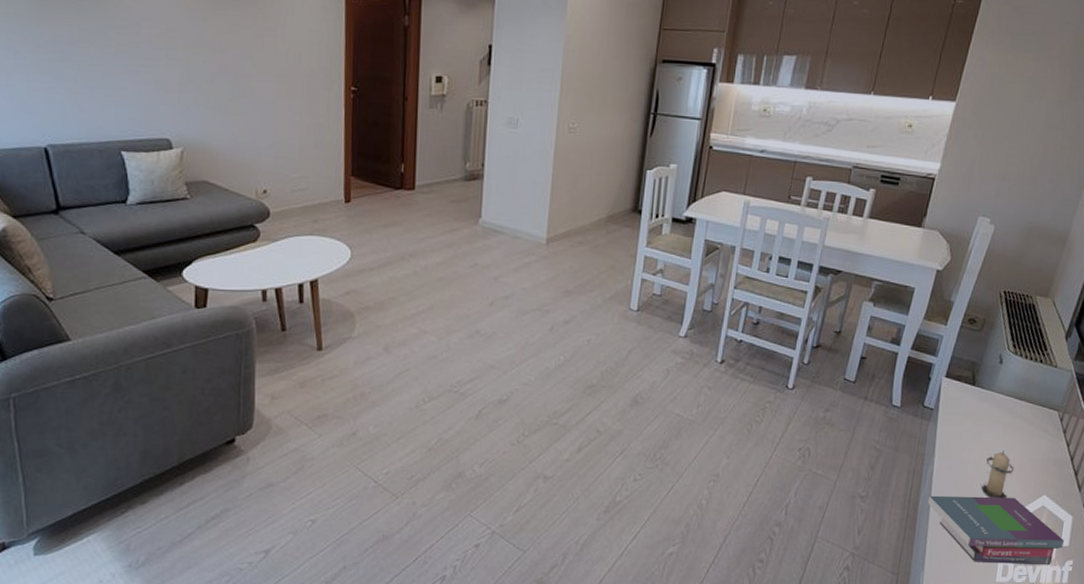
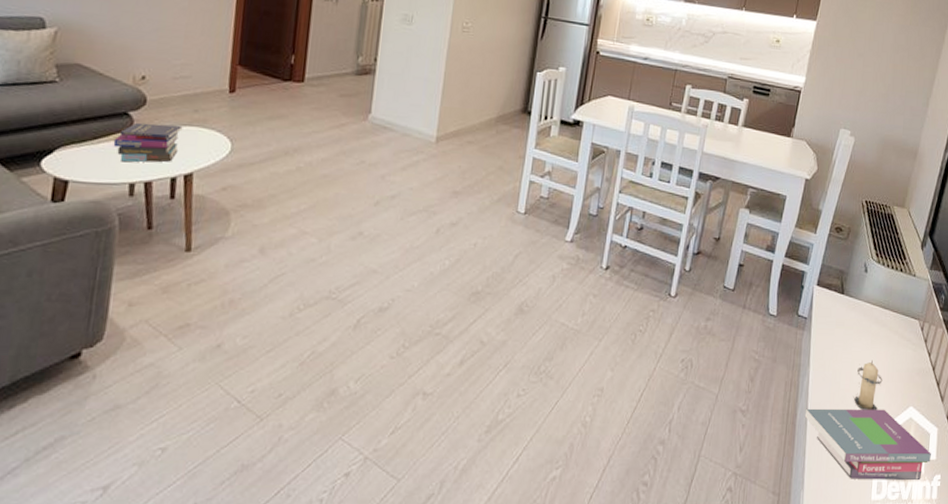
books: none [244,233,305,271] -> present [113,122,183,162]

